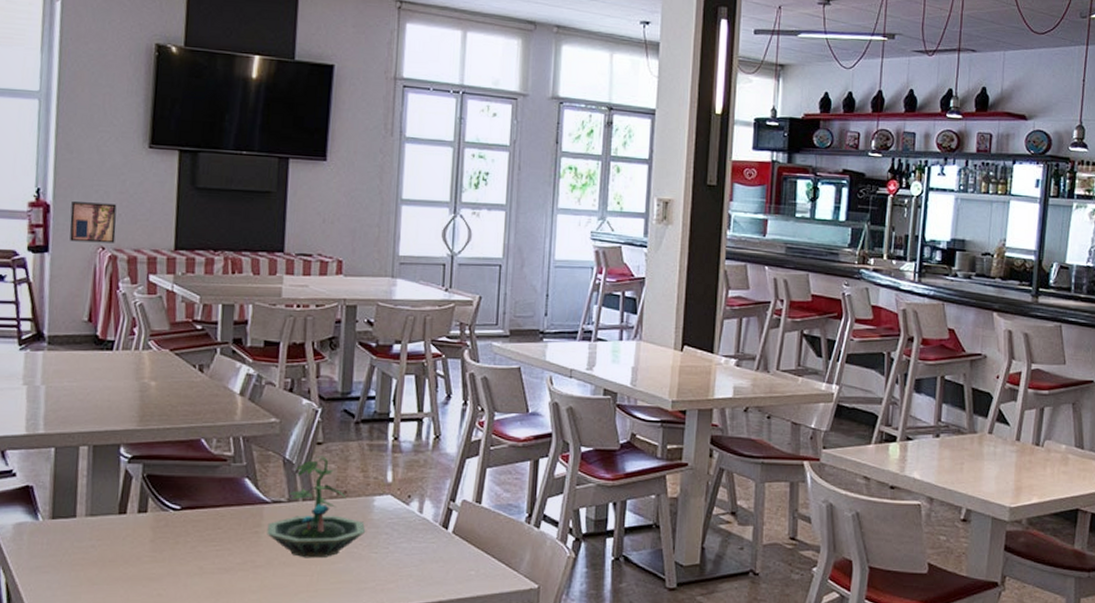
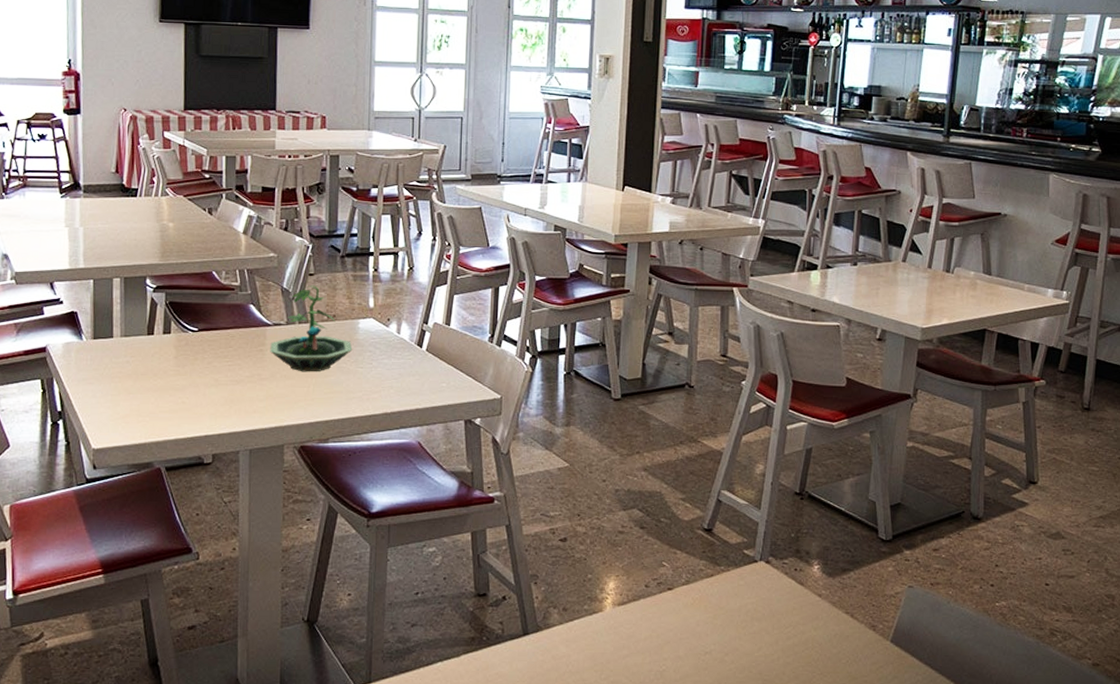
wall art: present [69,202,117,243] -> none [96,70,135,105]

